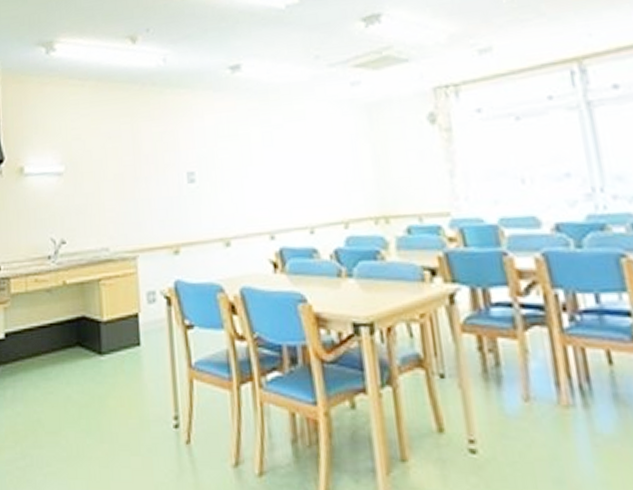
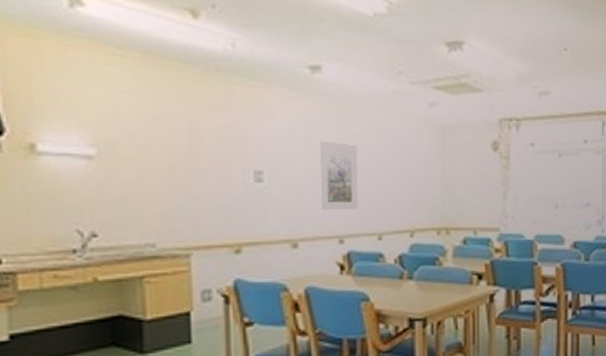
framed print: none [243,135,287,207] -> present [319,140,358,211]

